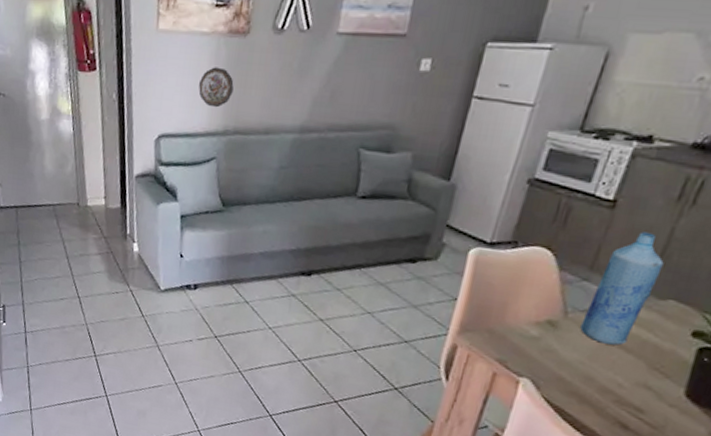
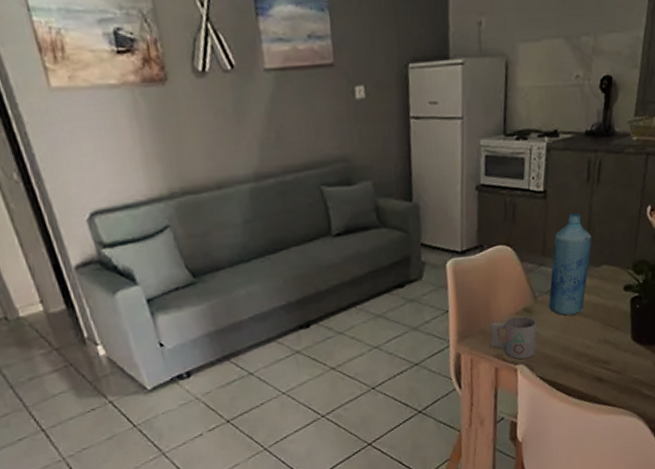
decorative plate: present [198,67,234,108] -> none [123,123,168,170]
mug: none [494,324,560,375] -> present [489,315,537,360]

